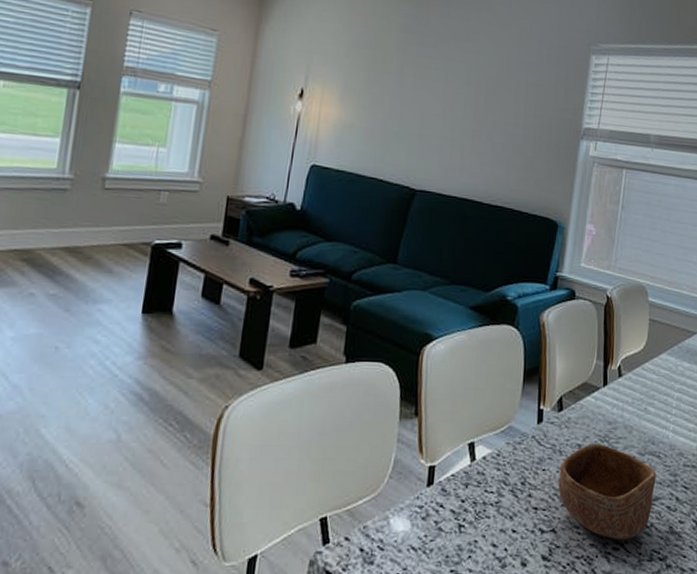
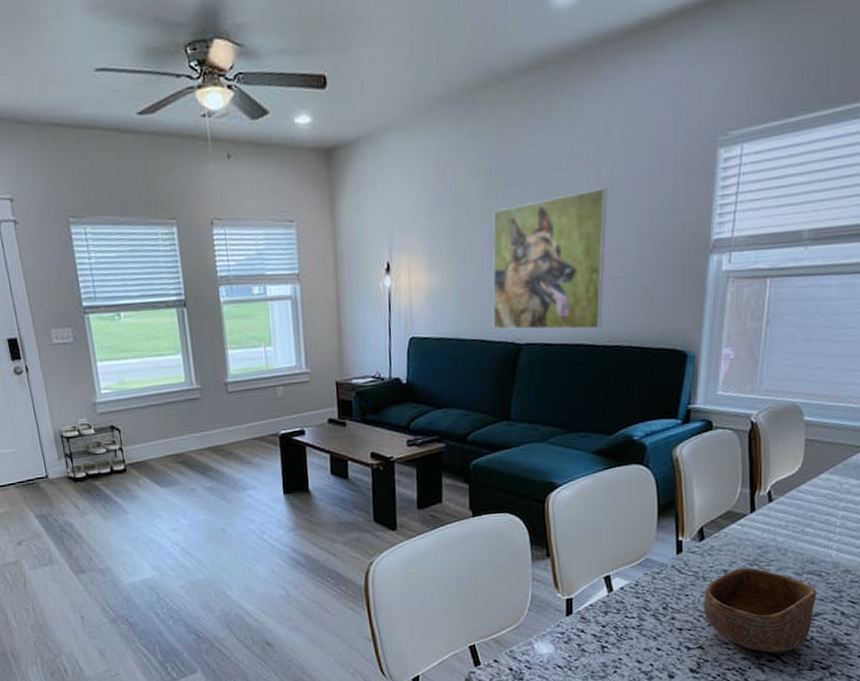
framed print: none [392,63,504,189] -> present [493,188,607,330]

